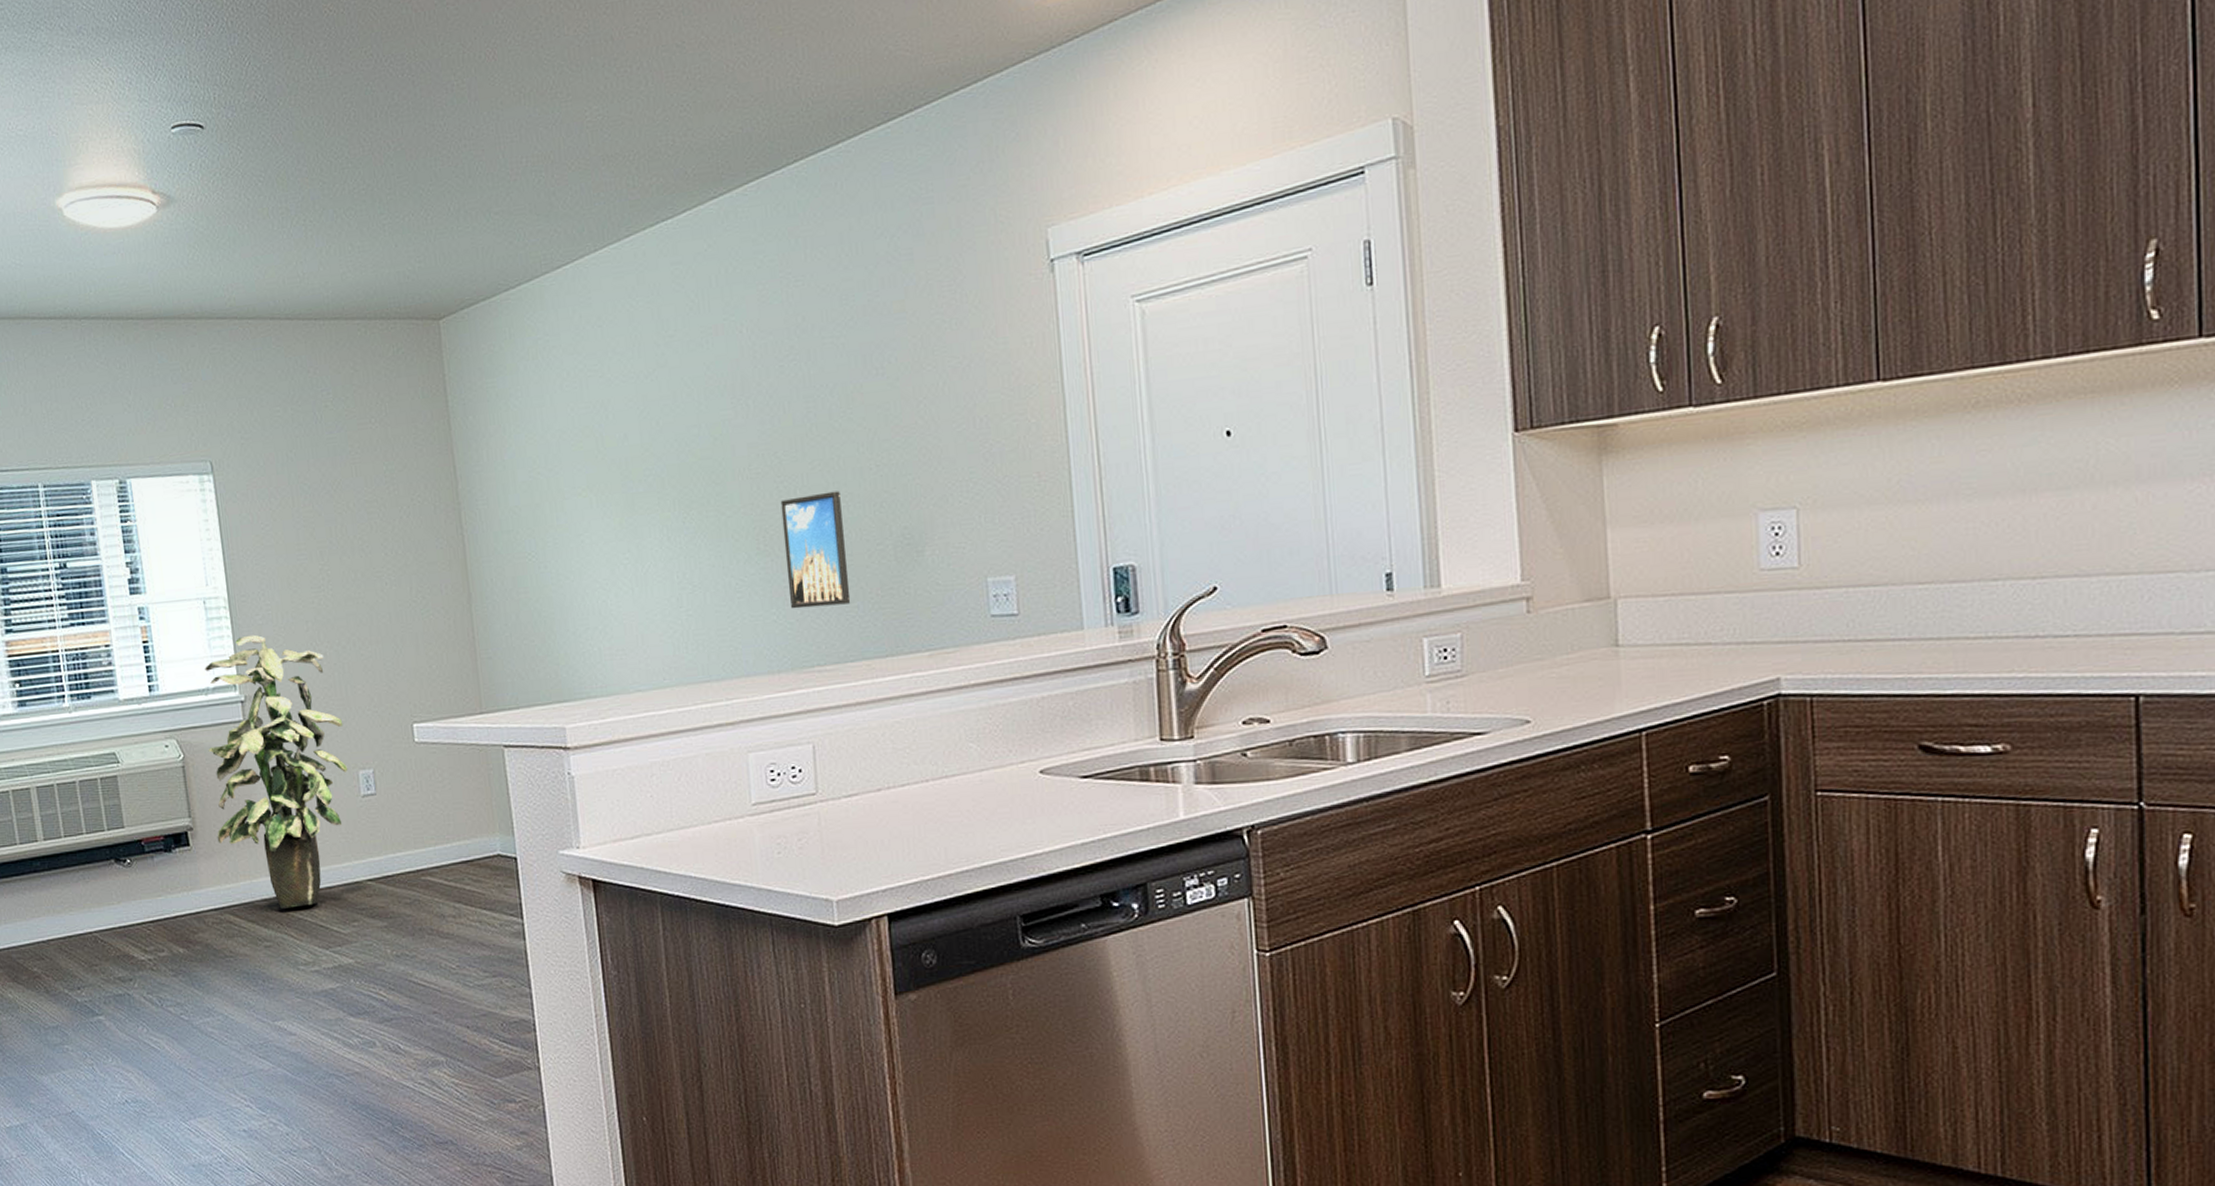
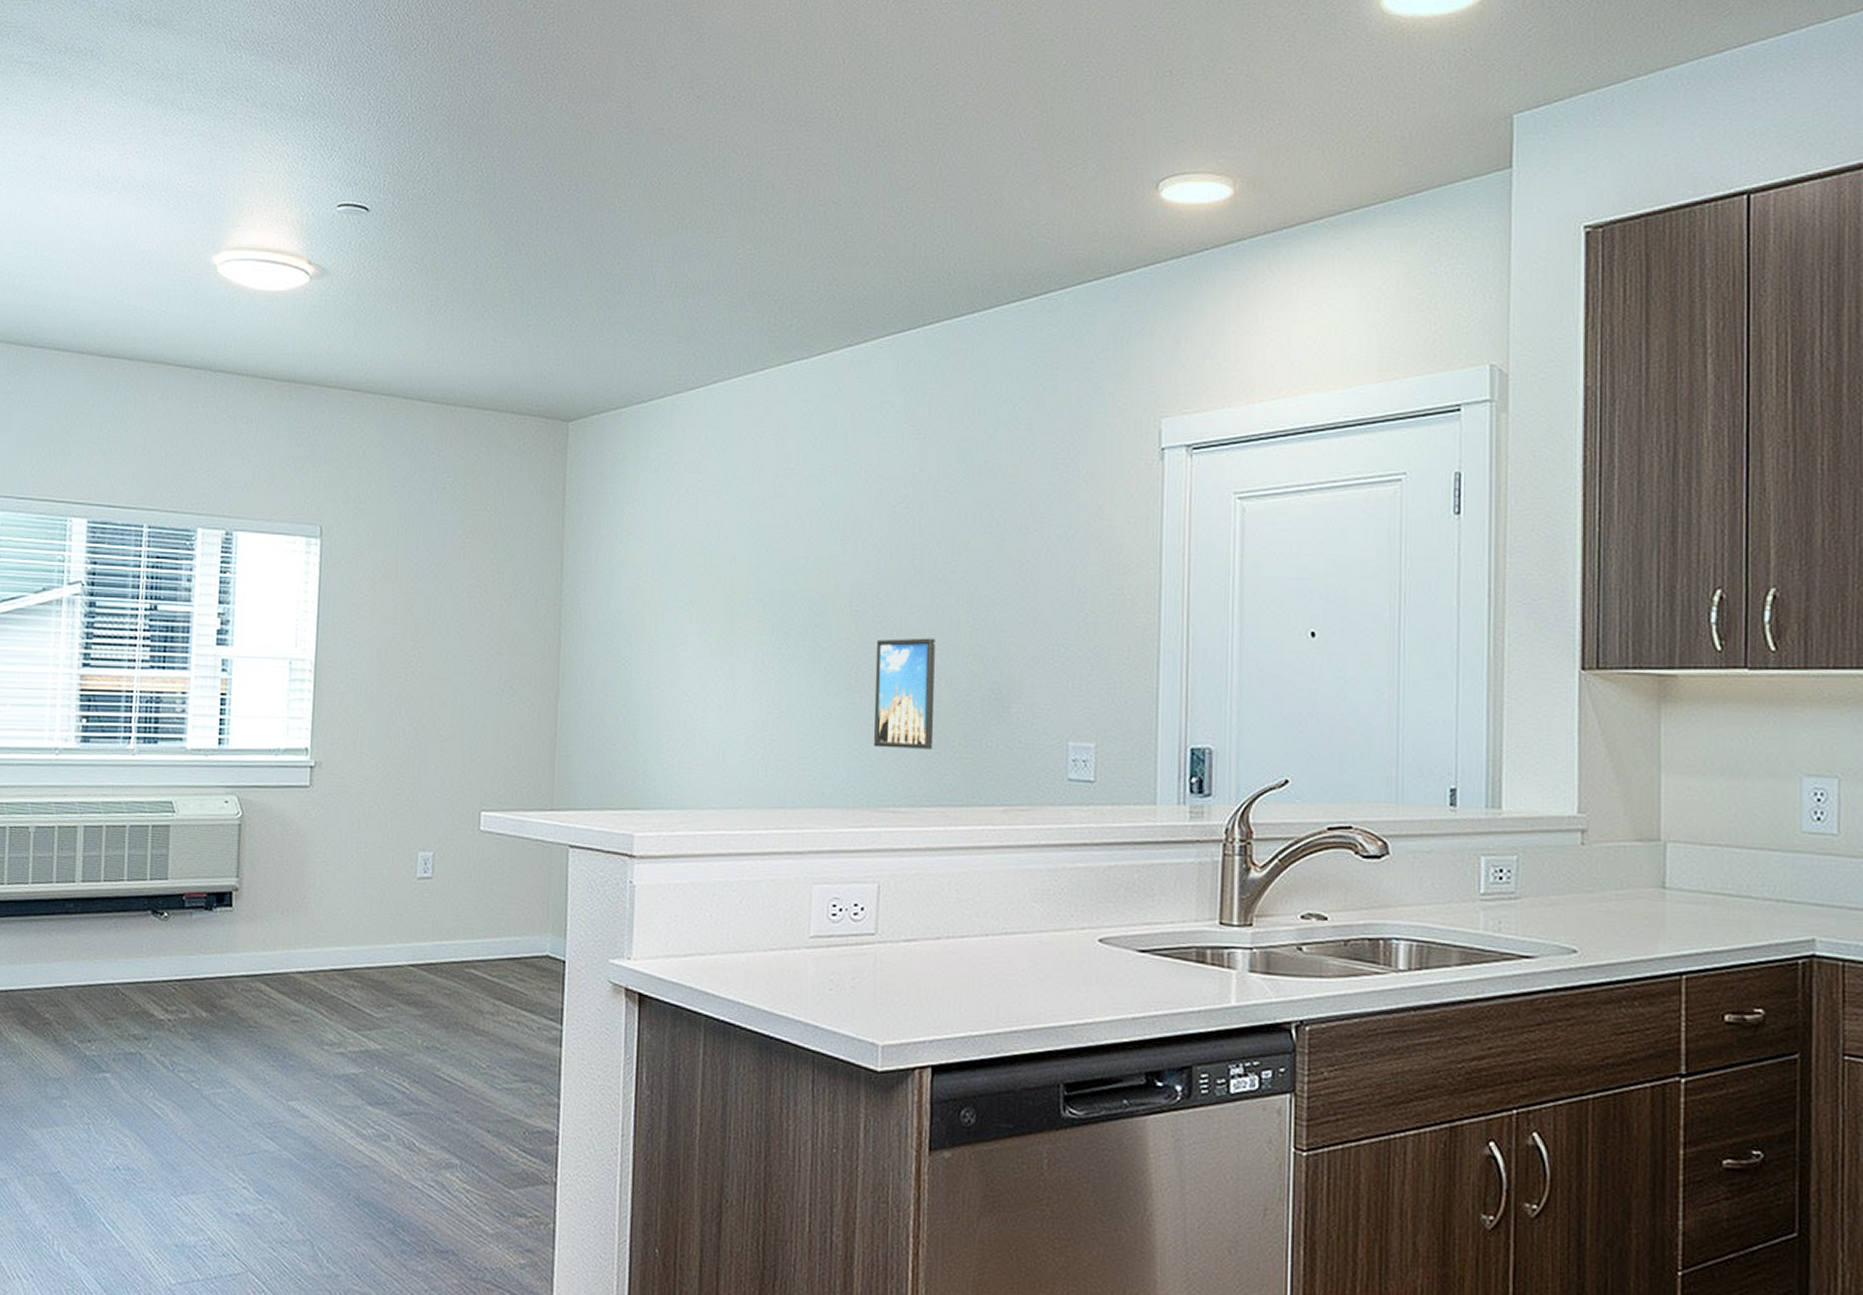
indoor plant: present [205,634,348,909] -> none [262,701,411,984]

